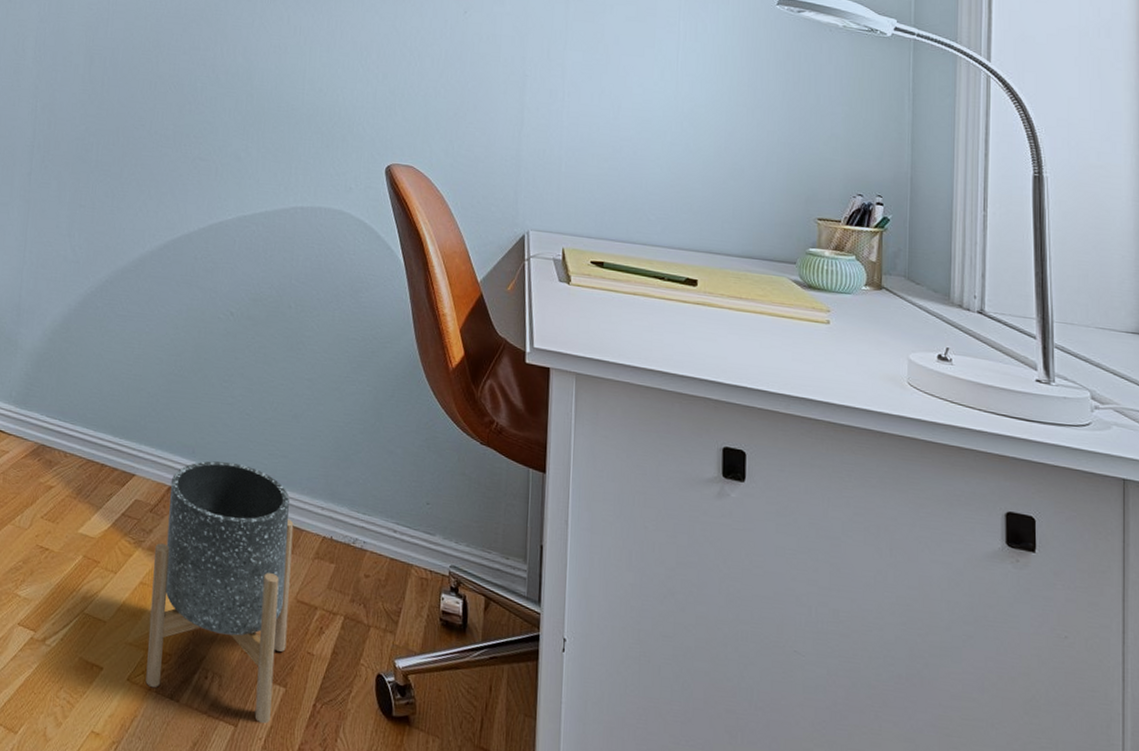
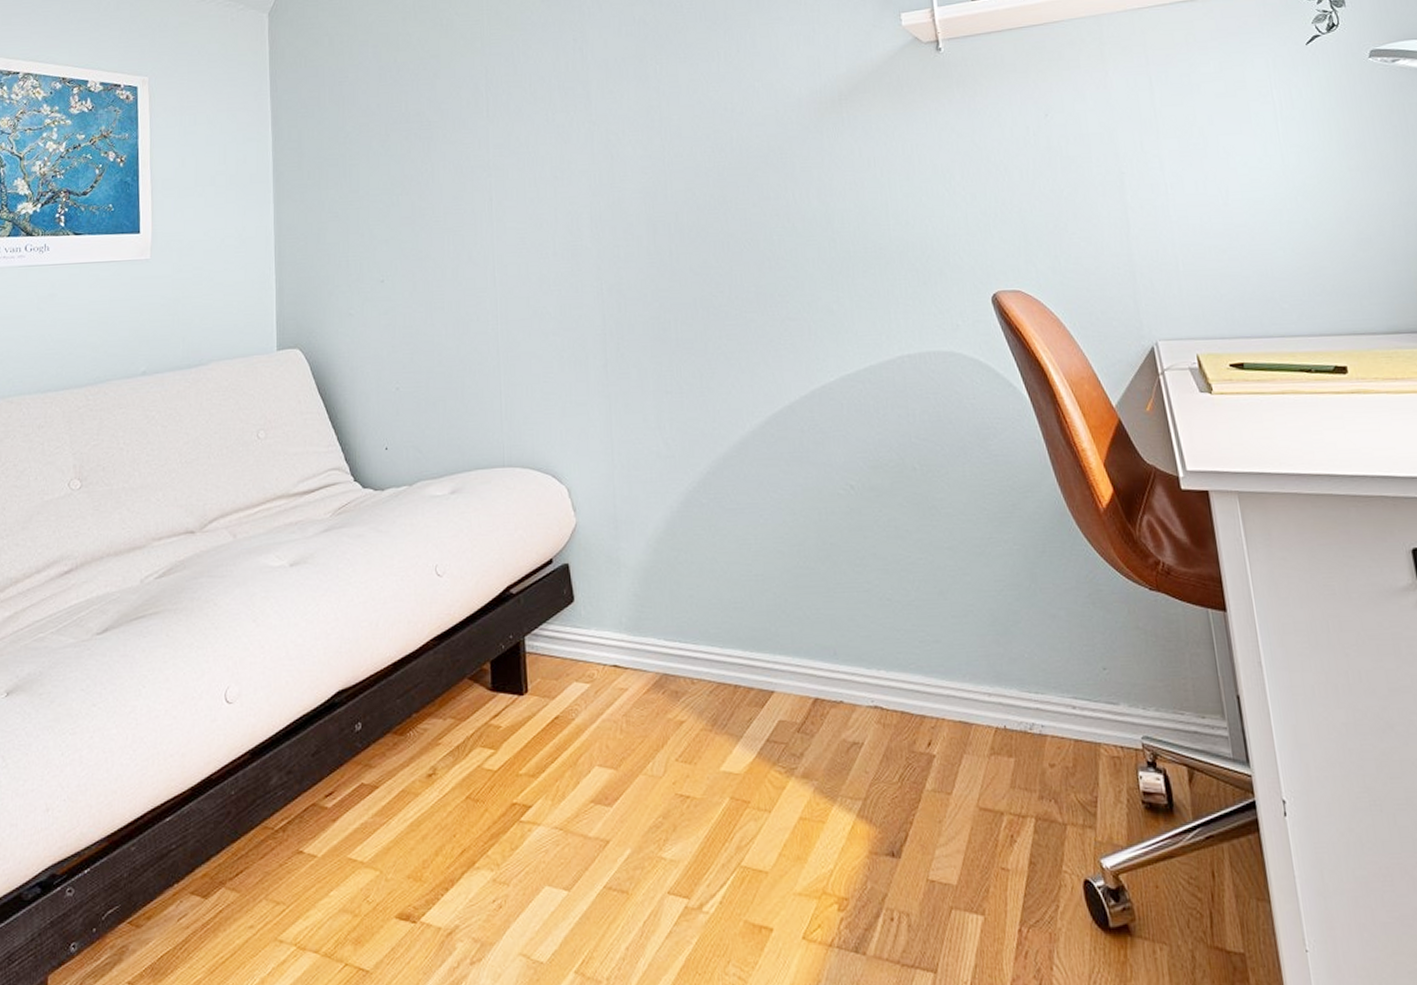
planter: present [145,461,294,724] -> none [809,658,976,964]

